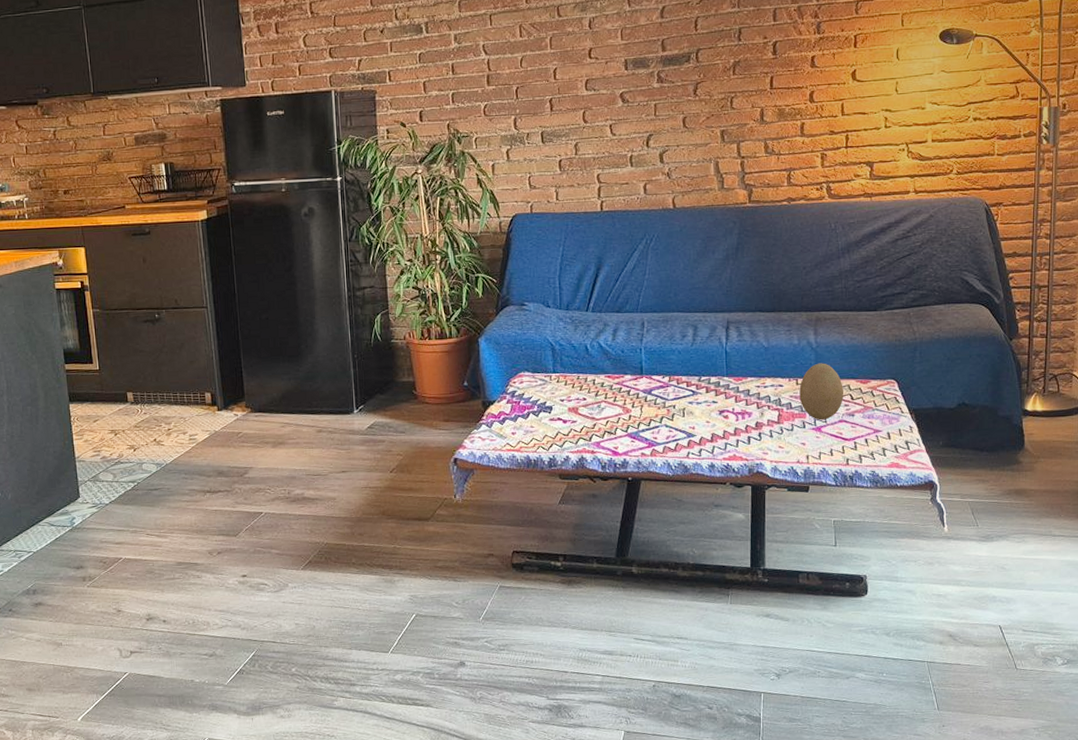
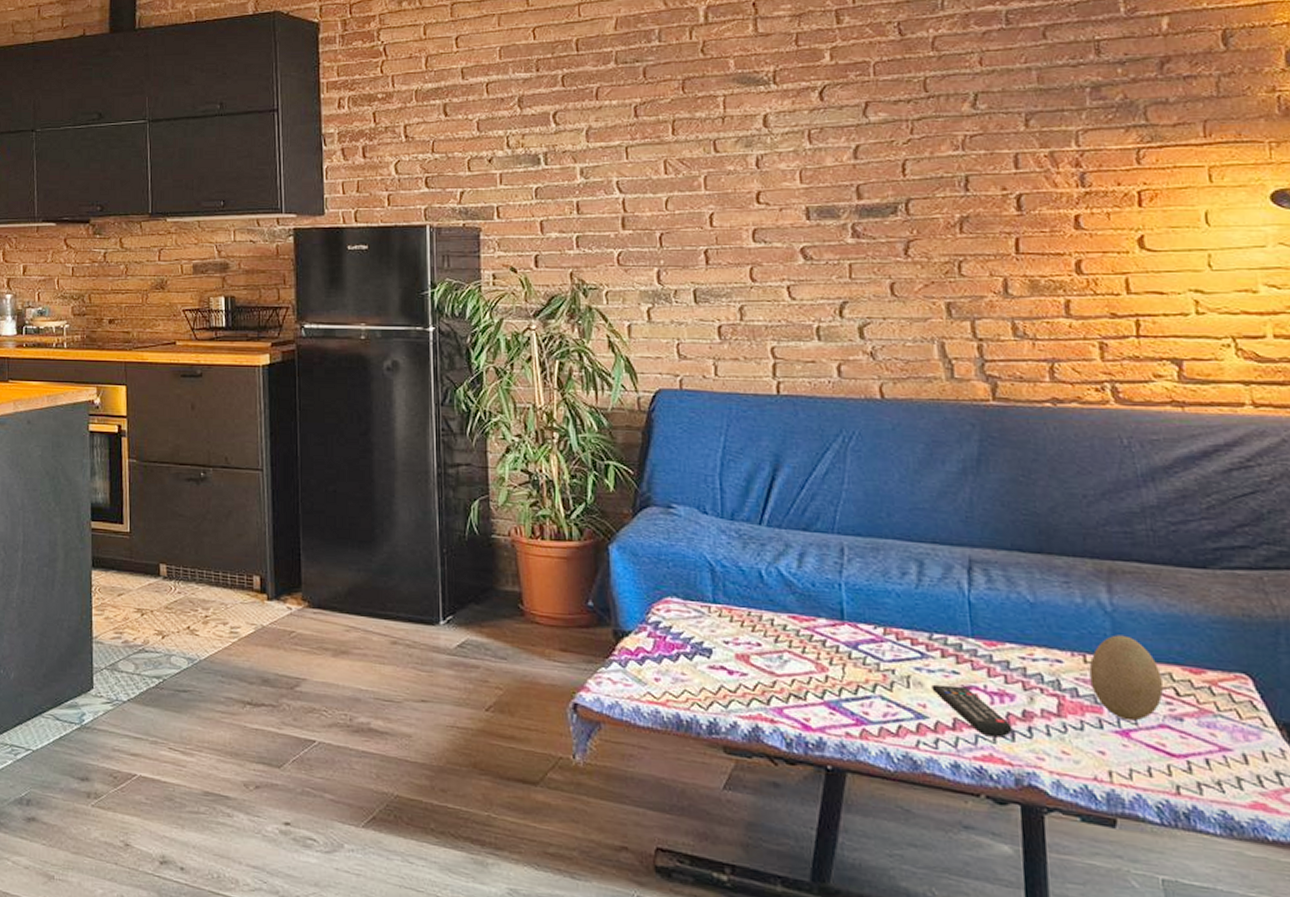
remote control: none [699,411,749,443] -> present [931,684,1013,738]

